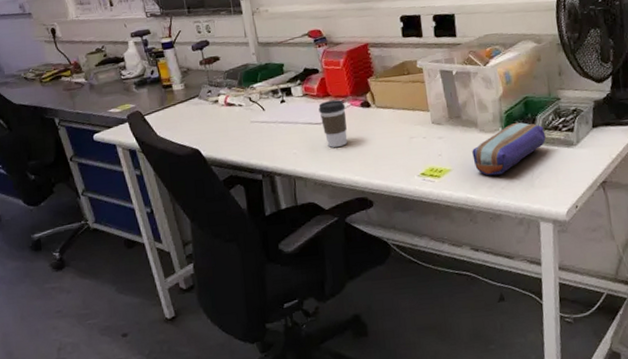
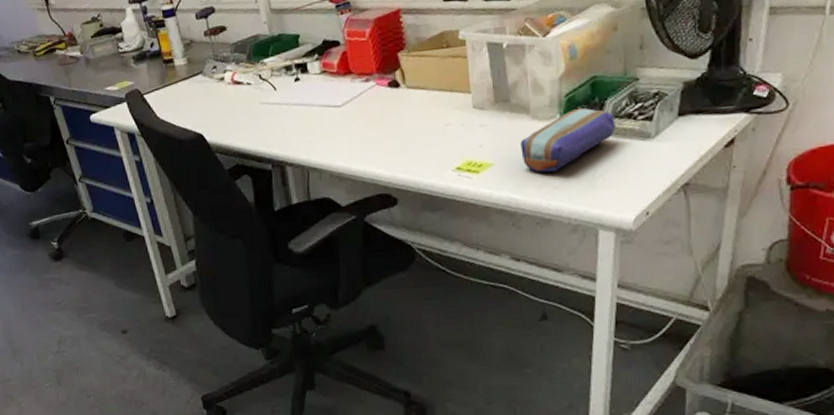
coffee cup: present [318,99,348,147] -> none [338,77,371,135]

